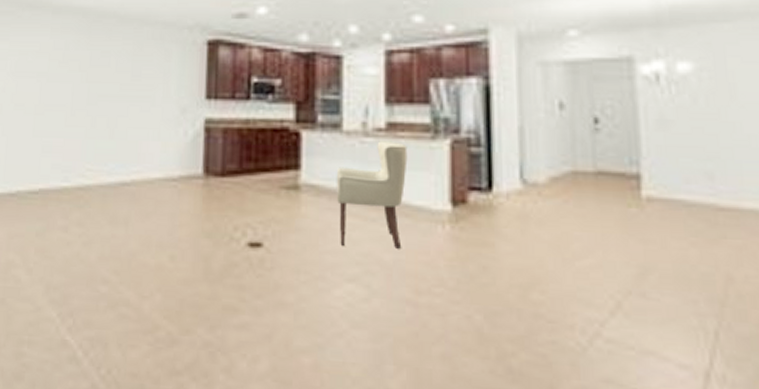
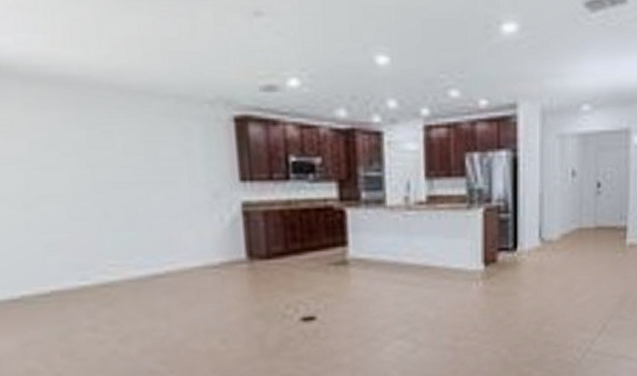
chair: present [336,141,408,249] -> none [382,213,447,310]

